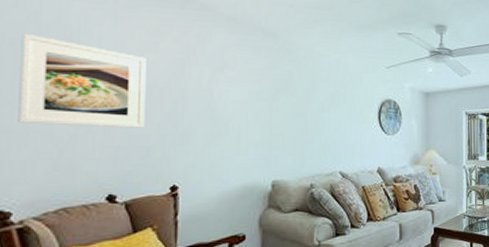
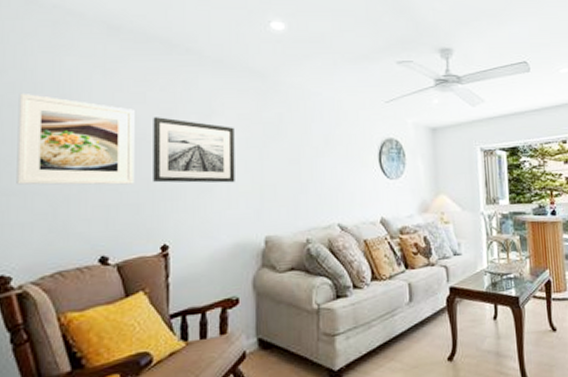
wall art: none [164,66,246,131] -> present [153,117,235,183]

